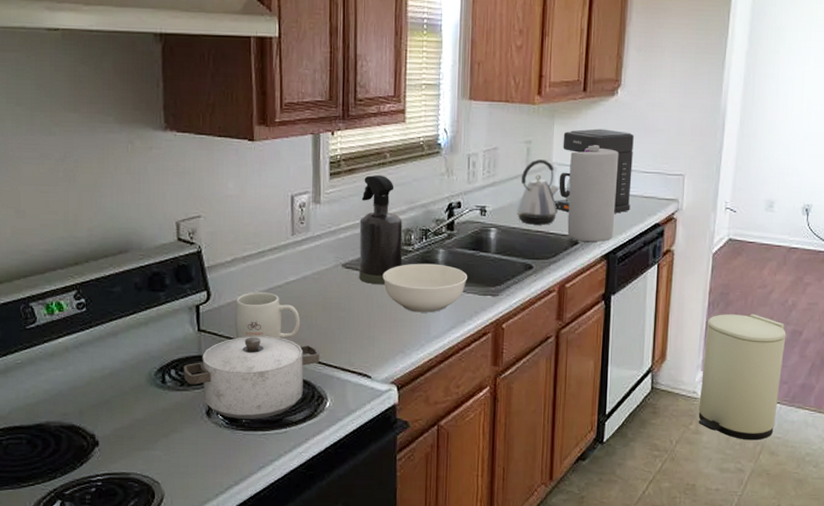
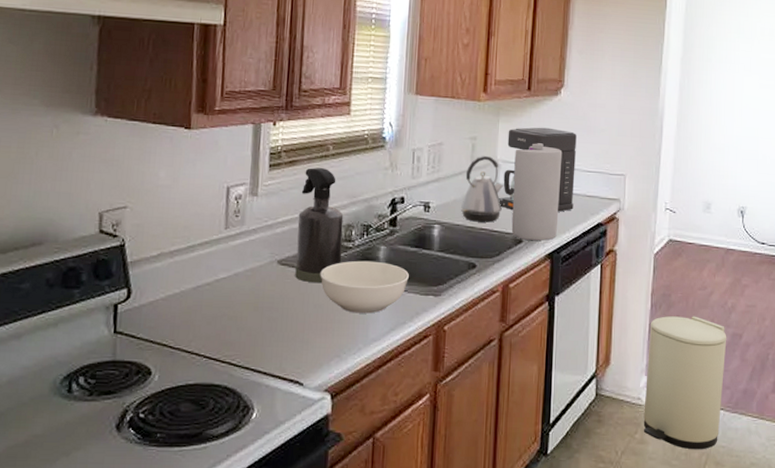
cooking pot: present [183,336,320,419] -> none [93,338,248,433]
mug: present [234,292,301,339] -> none [156,290,230,342]

